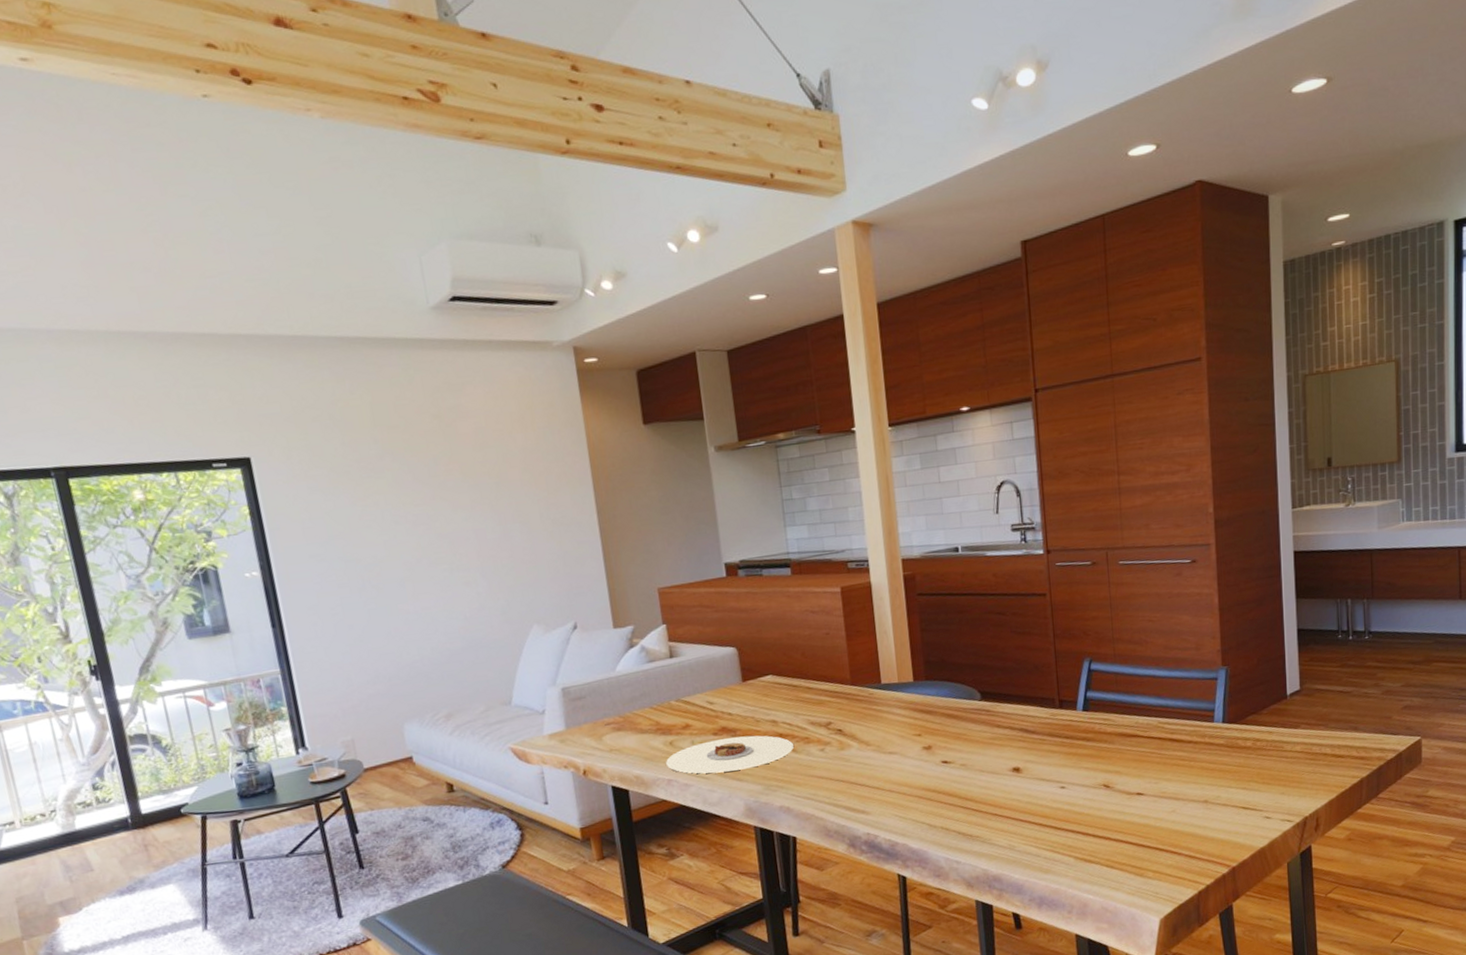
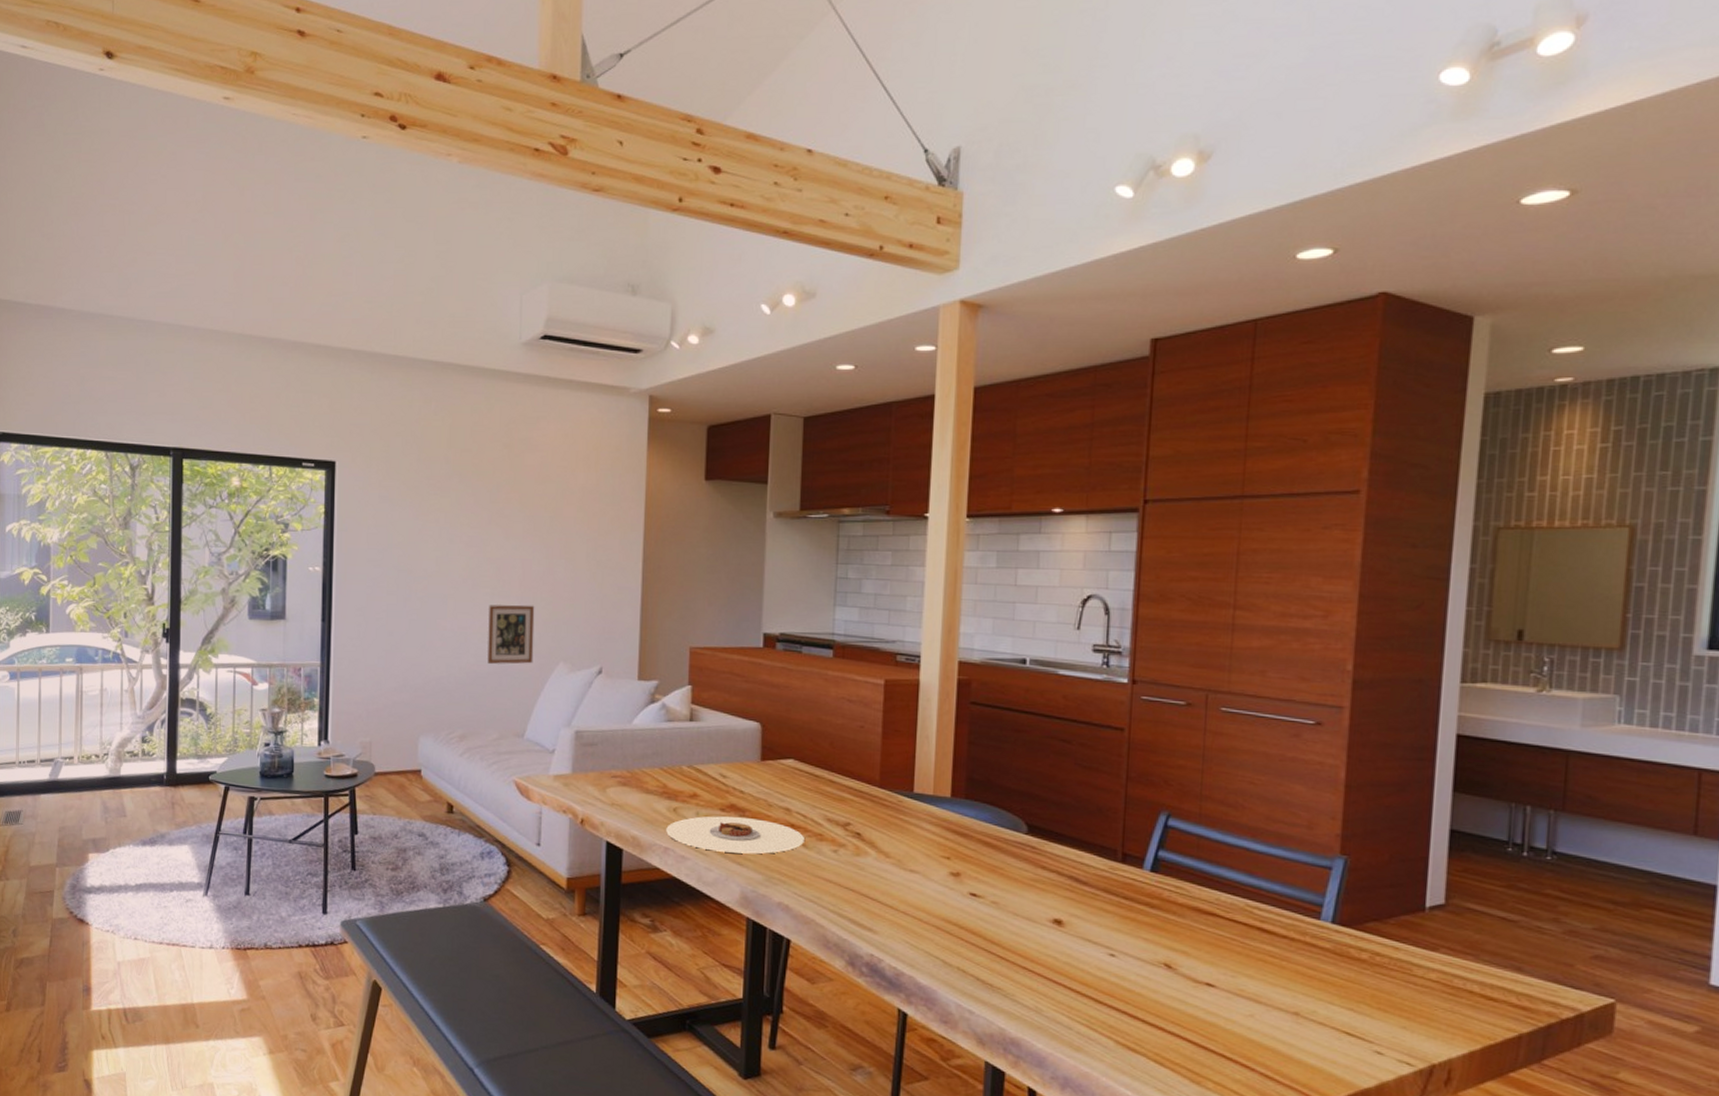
picture frame: none [450,573,507,639] -> present [487,604,535,664]

